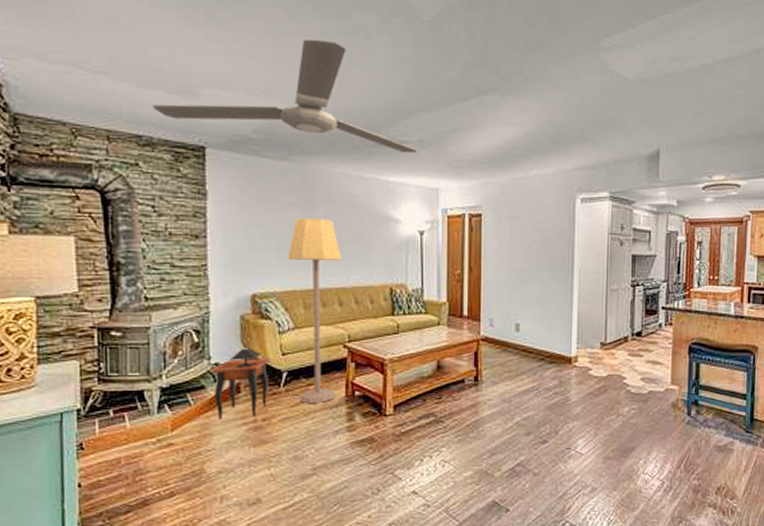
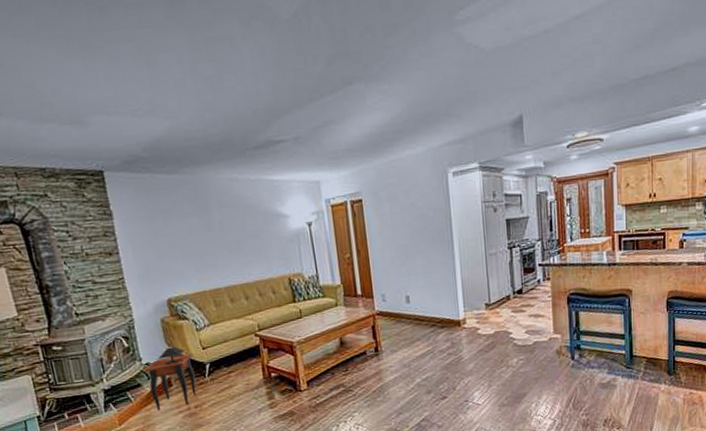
ceiling fan: present [152,39,417,154] -> none [49,53,295,152]
lamp: present [287,218,341,403] -> none [192,222,255,389]

